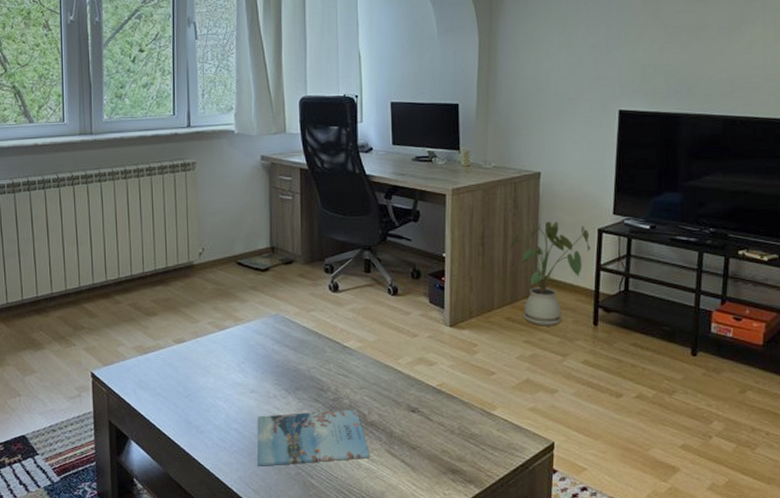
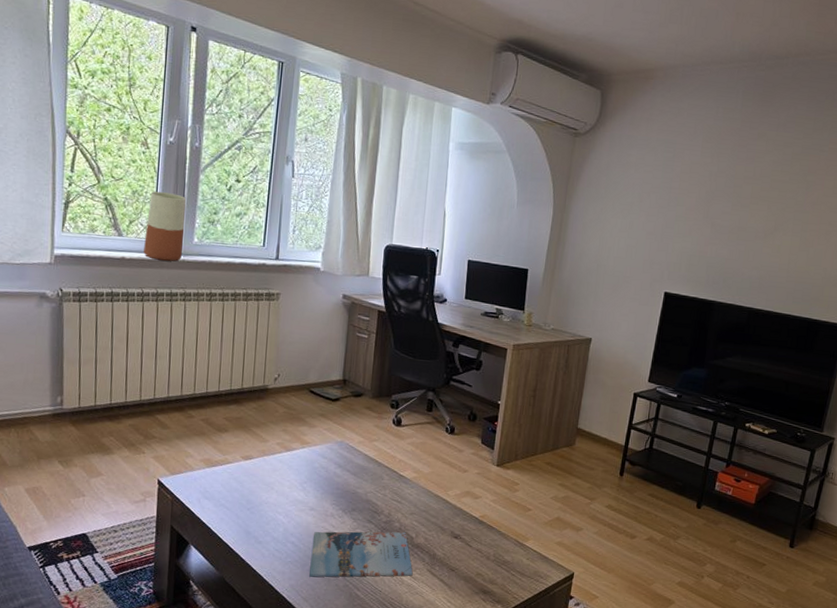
vase: none [55,72,93,143] -> present [144,191,186,261]
house plant: present [509,221,590,326] -> none [556,382,626,473]

